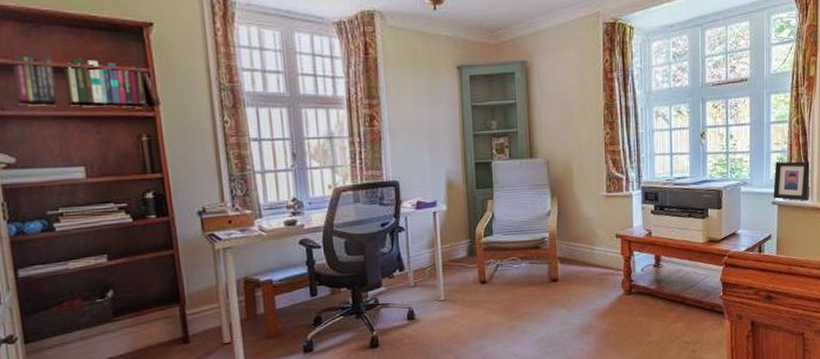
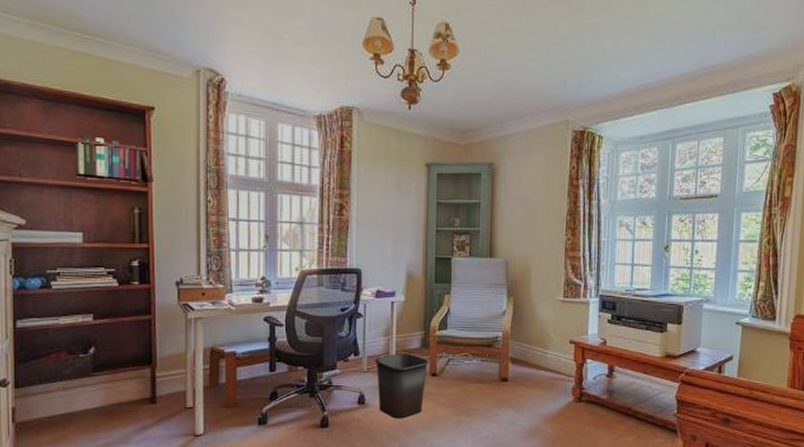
books: present [12,53,58,106] -> none [33,128,67,176]
waste bin: none [421,263,477,331] -> present [374,353,429,419]
picture frame: present [773,161,811,201] -> none [737,281,781,324]

